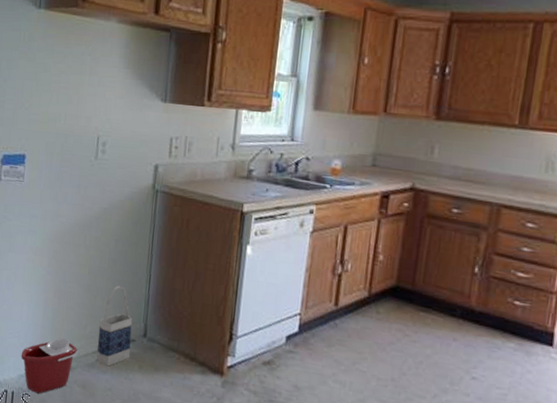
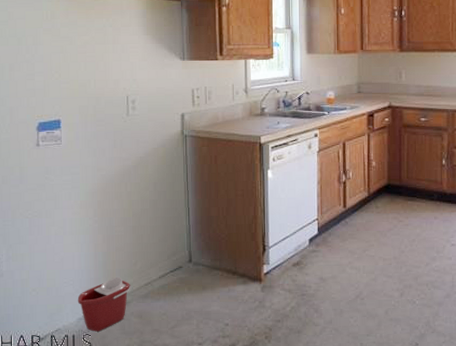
bag: present [97,286,133,367] -> none [148,222,178,294]

